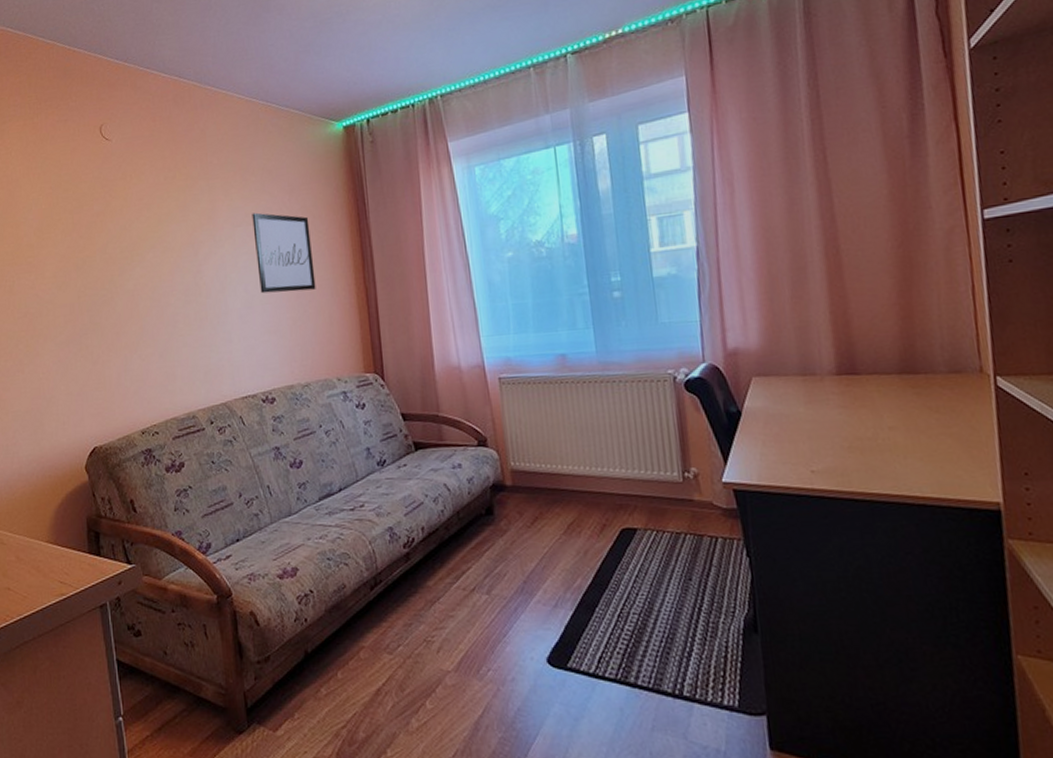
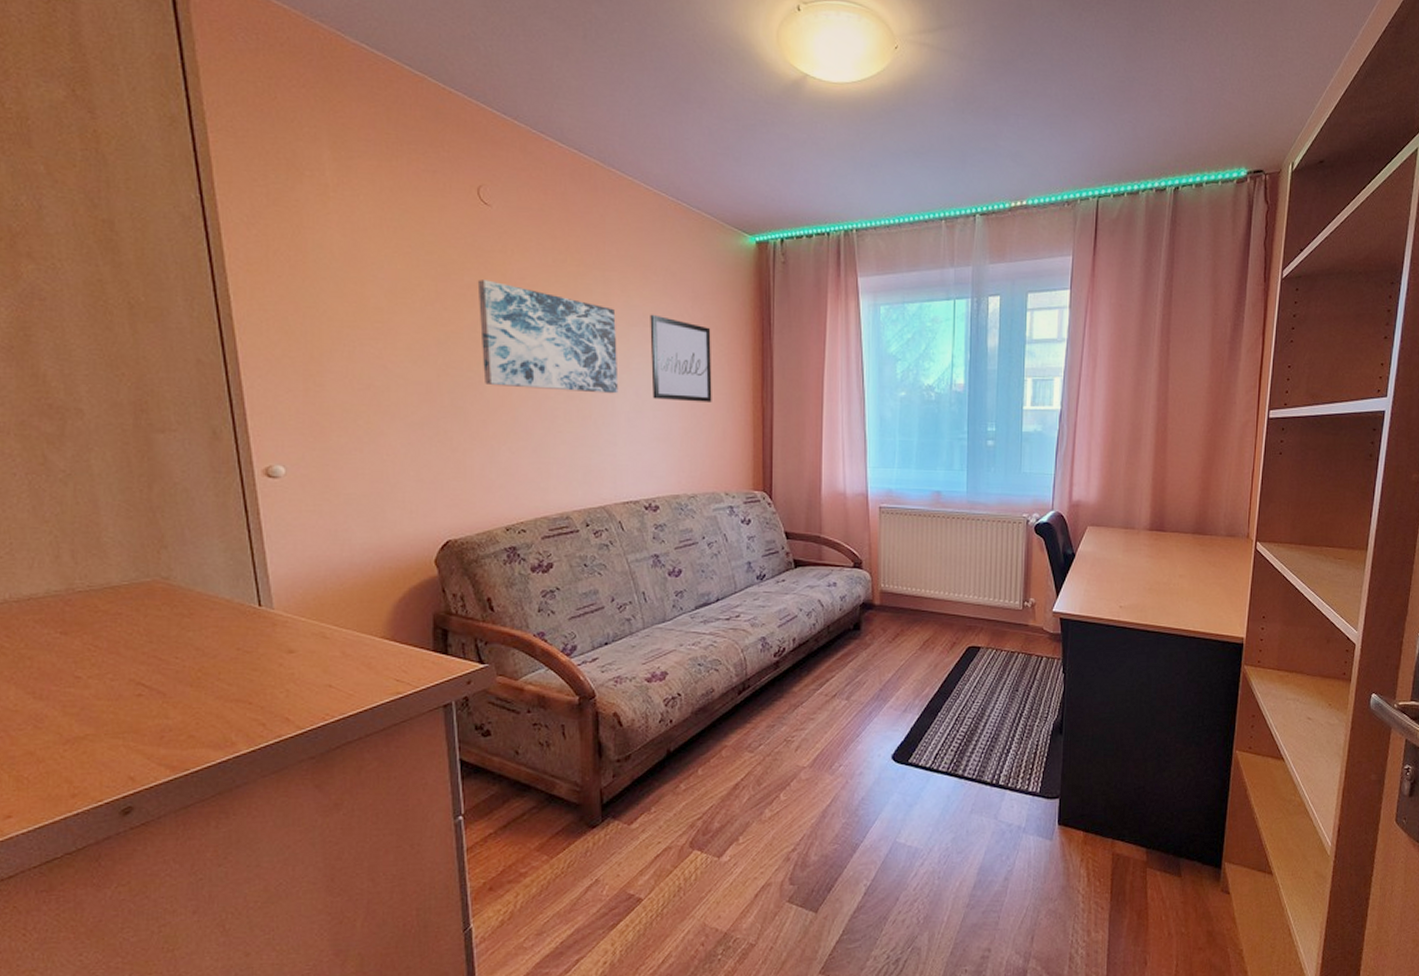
wall art: none [104,205,230,300] -> present [477,279,619,394]

